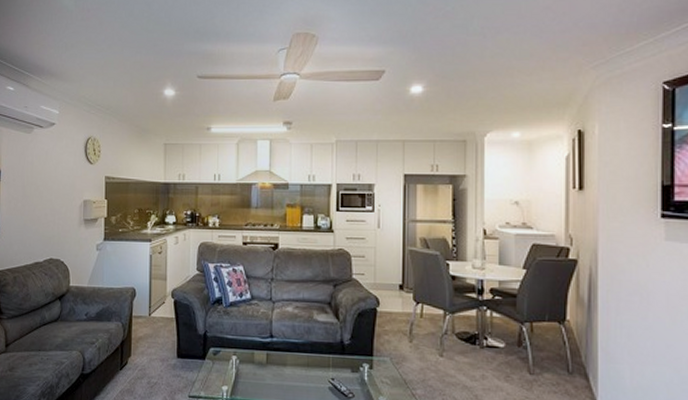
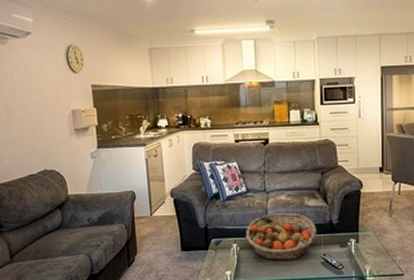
fruit basket: none [246,326,326,381] -> present [245,213,317,260]

